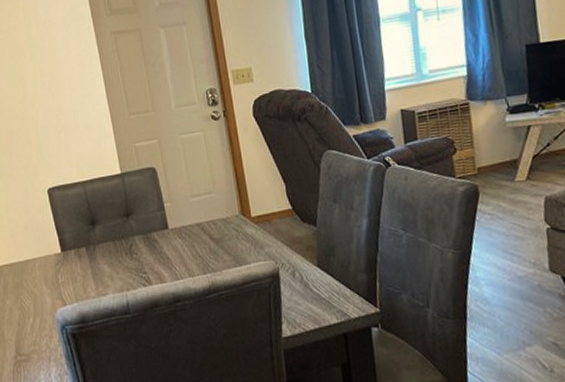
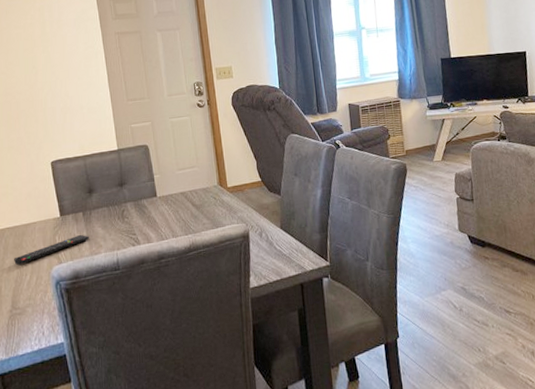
remote control: none [15,272,95,306] -> present [14,234,89,265]

